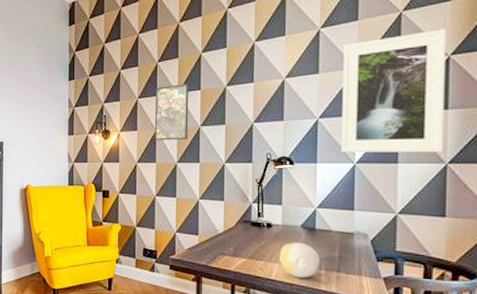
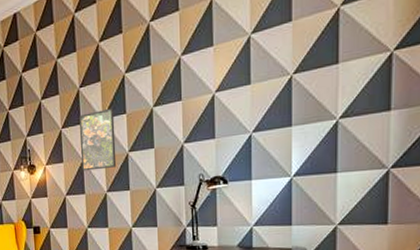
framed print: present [341,29,447,153] -> none [277,21,389,166]

